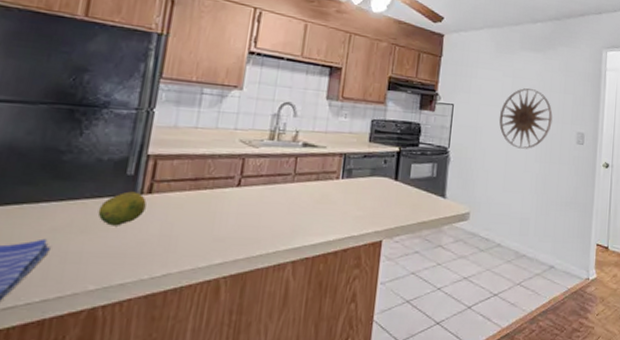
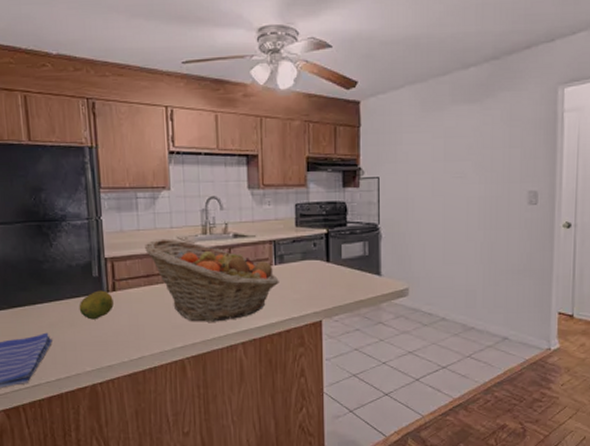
fruit basket: none [199,140,344,237] -> present [145,238,279,322]
wall art: present [499,88,553,149] -> none [432,148,496,217]

